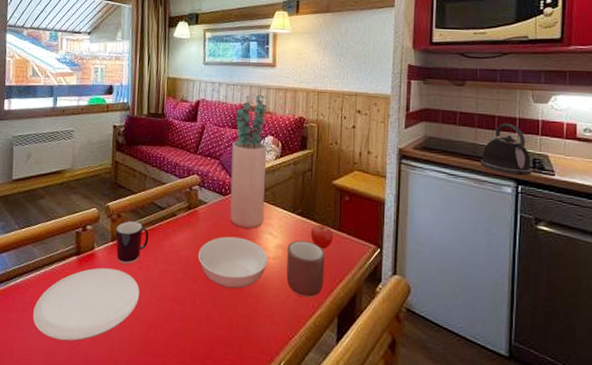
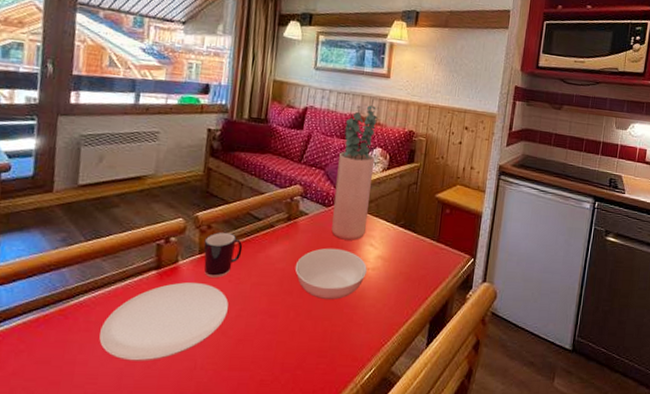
mug: present [286,240,325,298] -> none [384,251,423,306]
fruit: present [310,225,334,249] -> none [410,236,433,260]
kettle: present [481,122,533,177] -> none [567,145,609,194]

